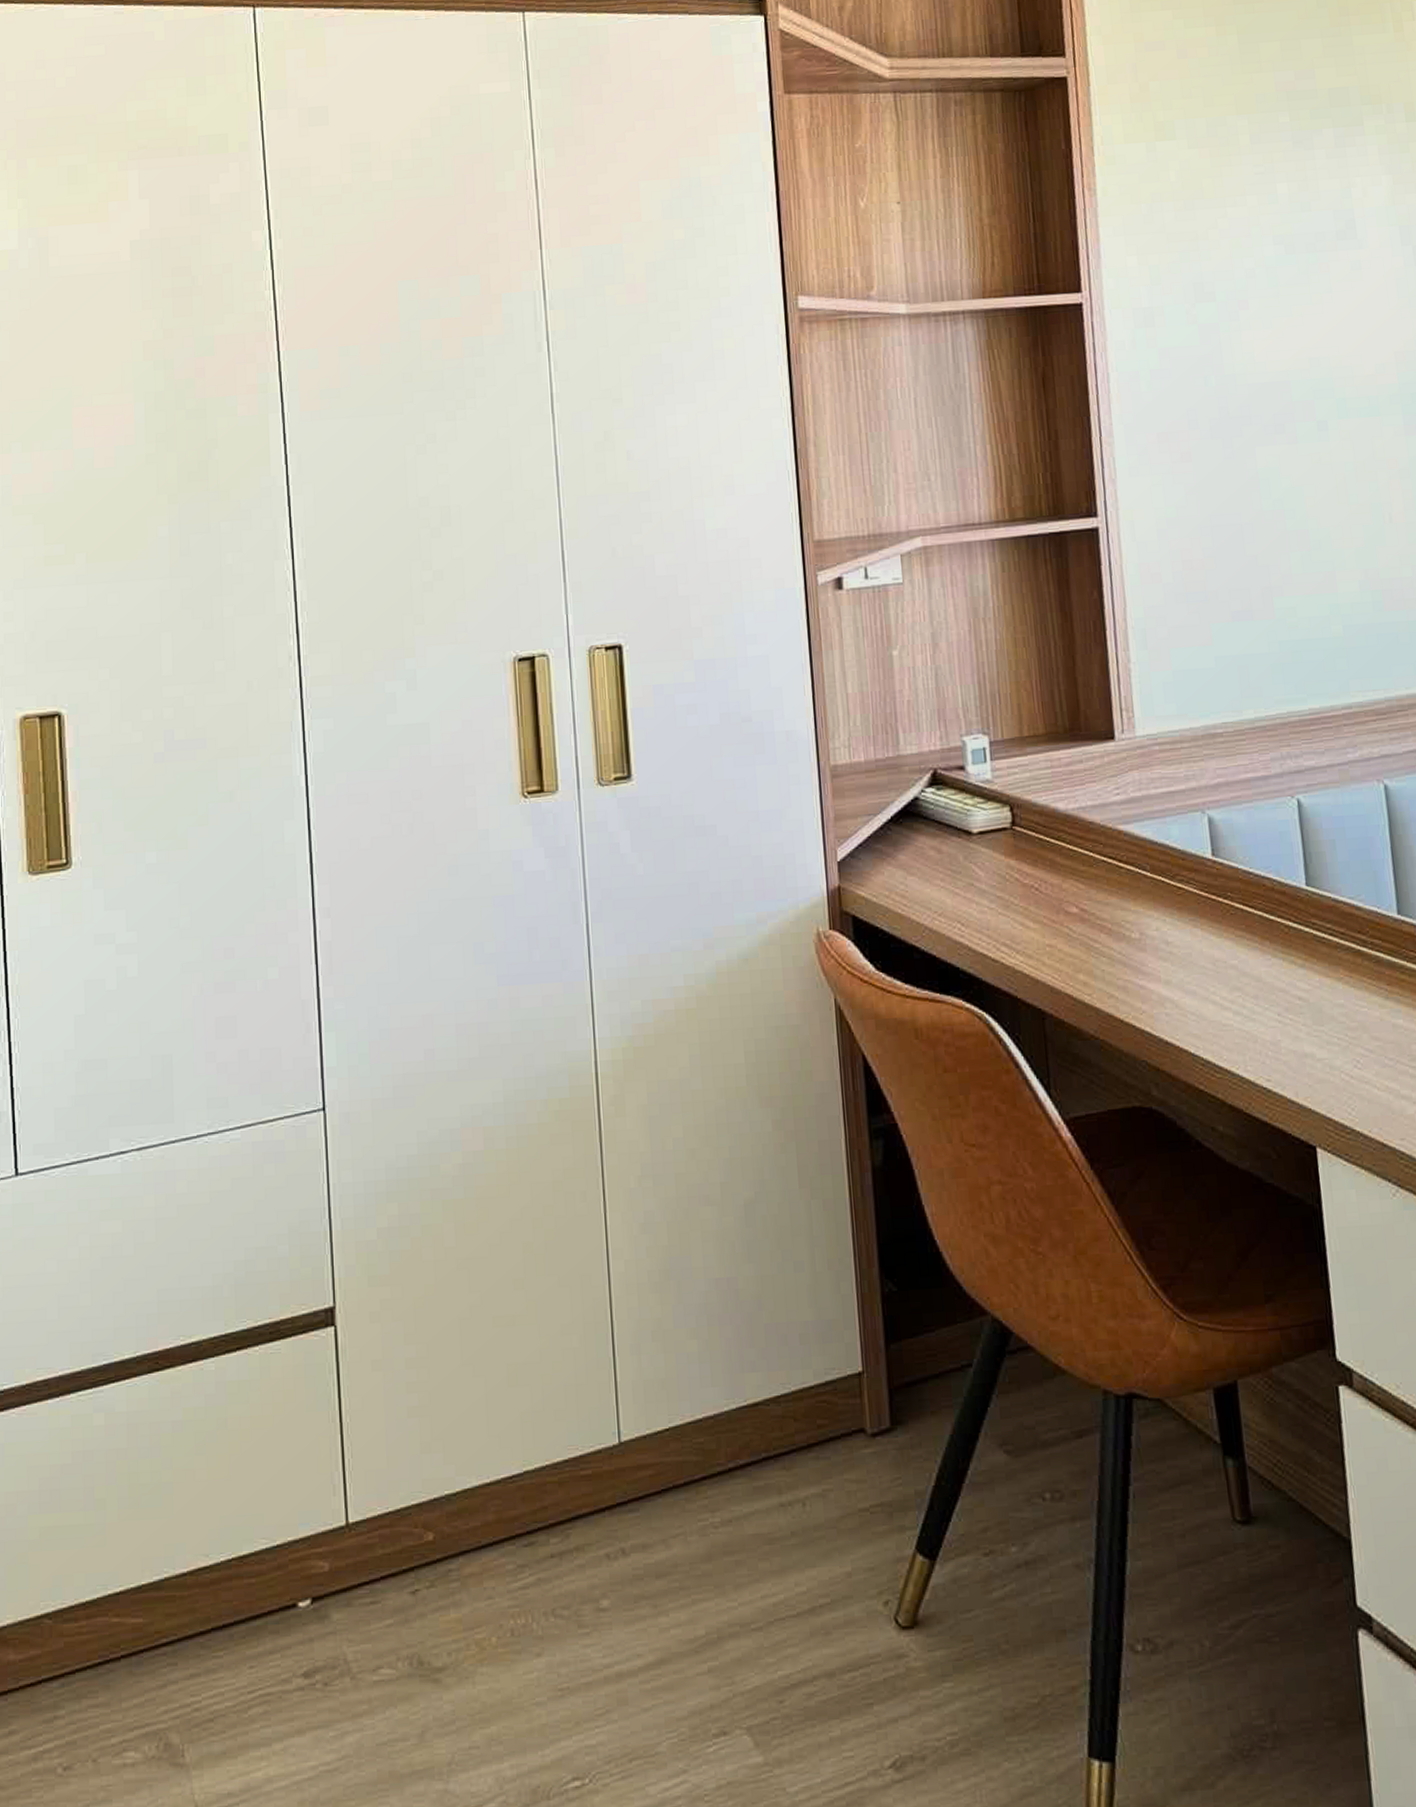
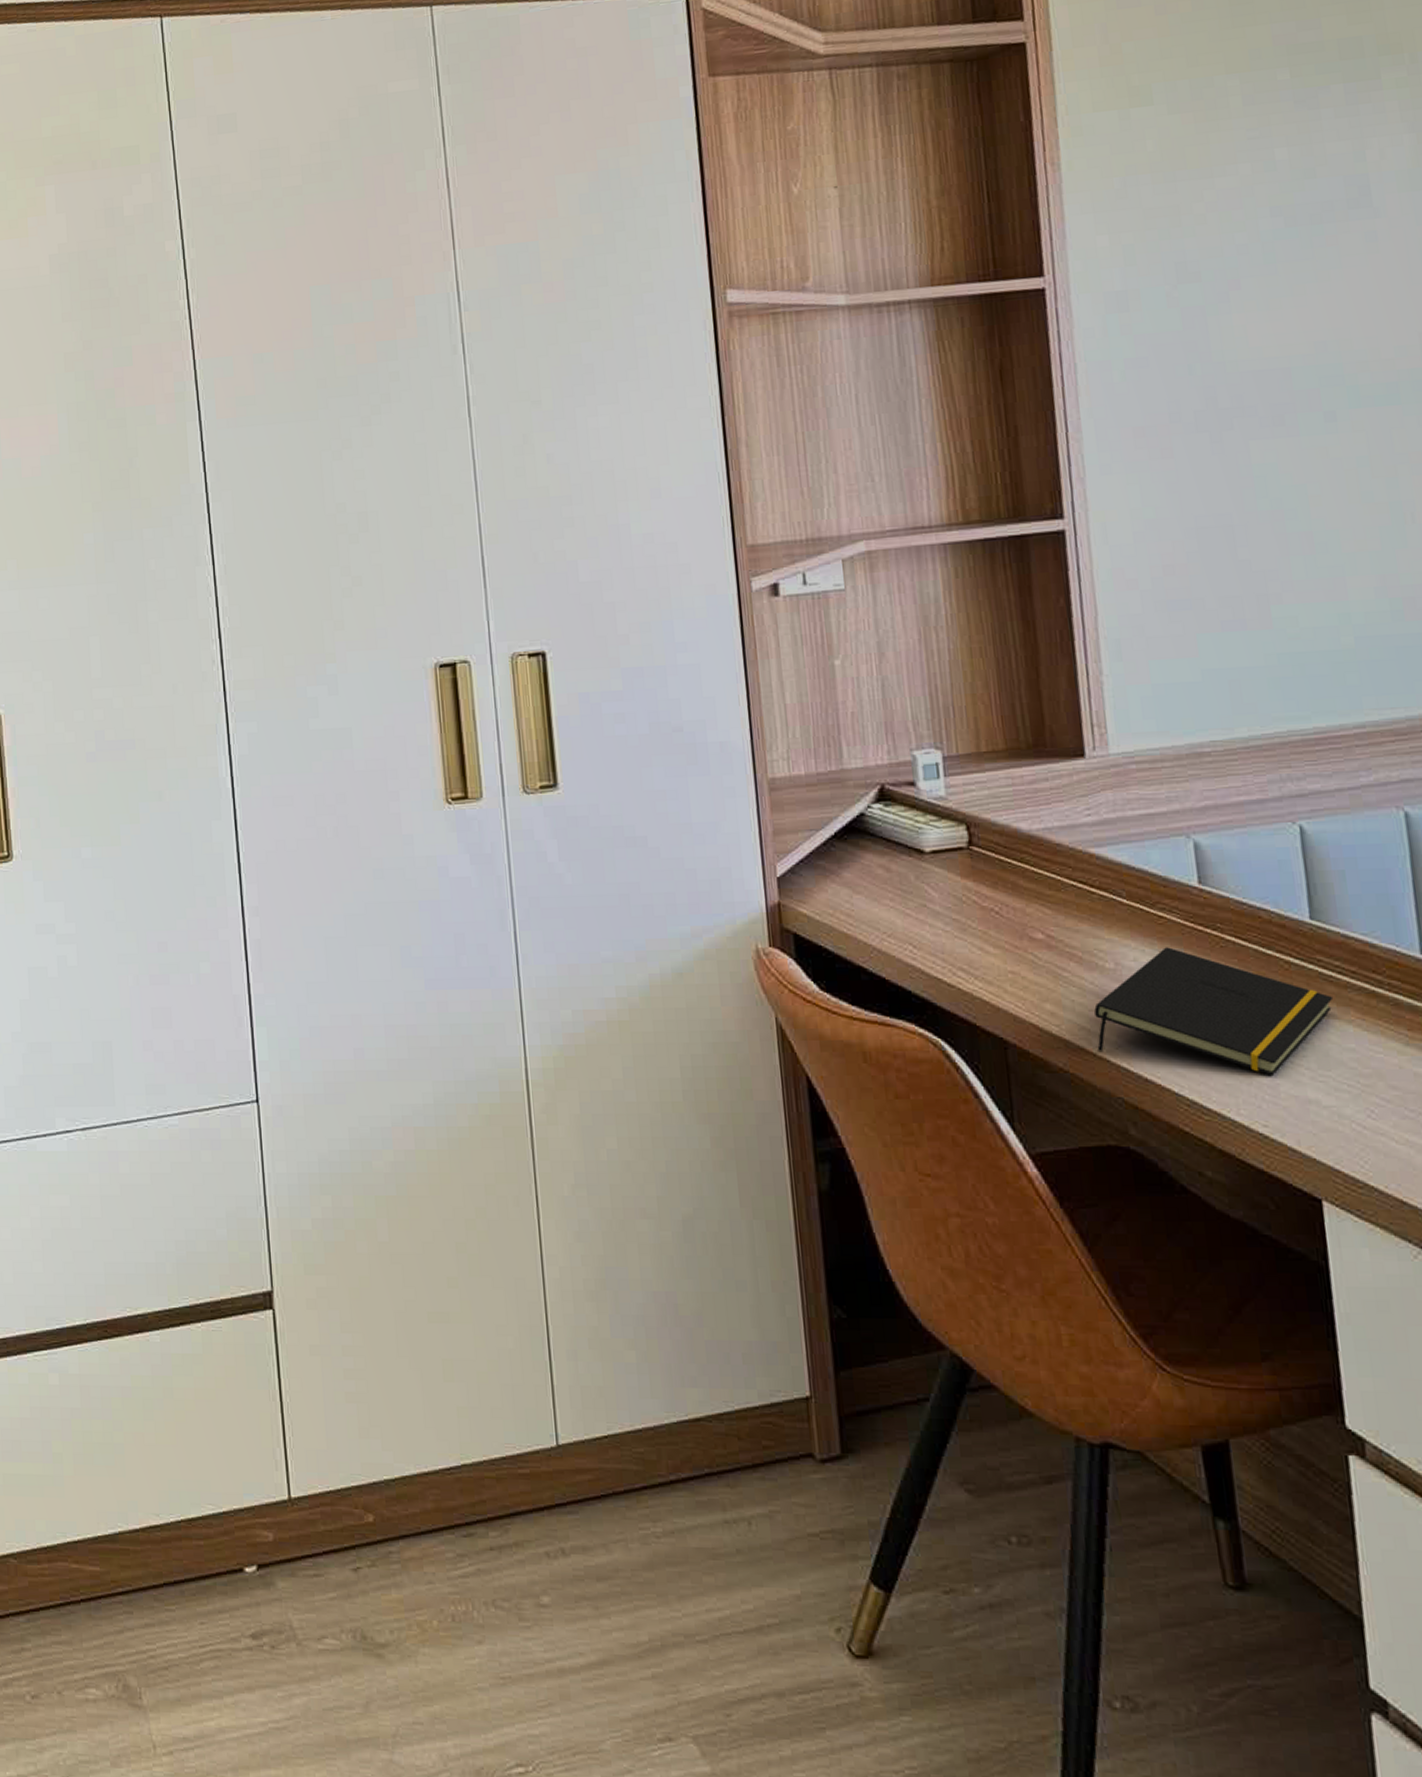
notepad: none [1122,916,1326,1033] -> present [1094,947,1334,1075]

